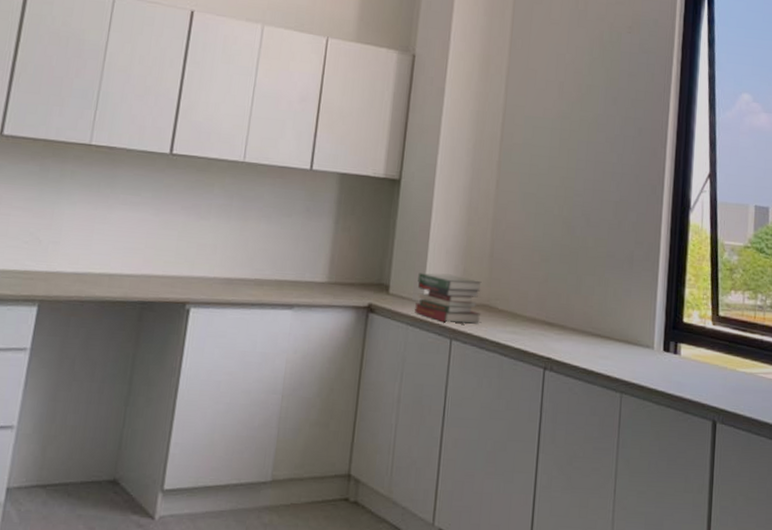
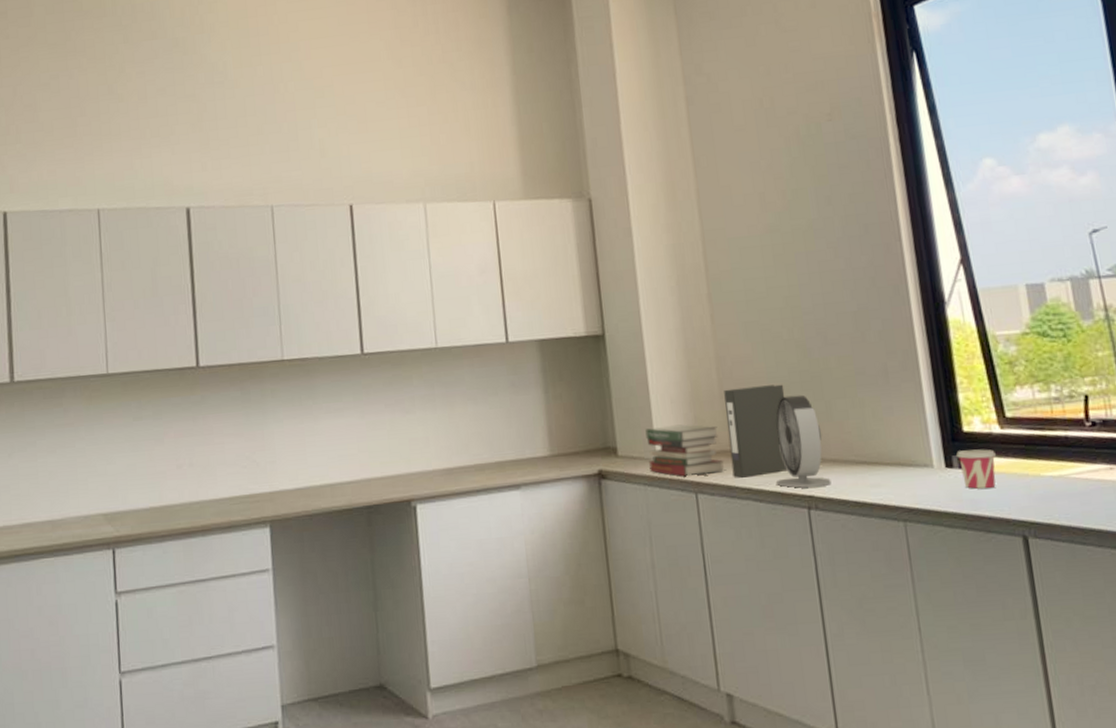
binder: none [486,249,546,332] -> present [724,384,788,478]
desk fan: none [521,264,569,351] -> present [775,394,832,489]
cup: none [673,338,706,375] -> present [955,449,997,489]

